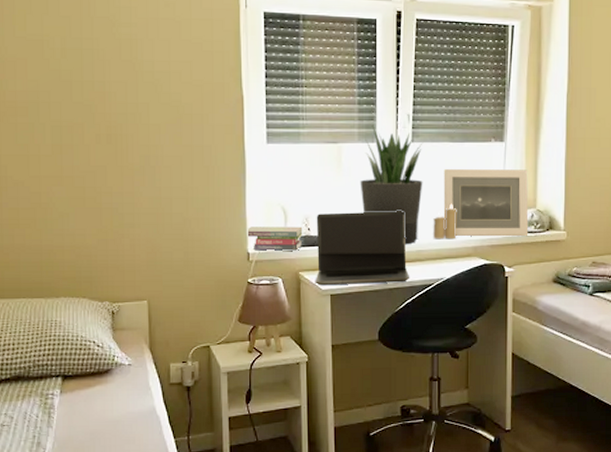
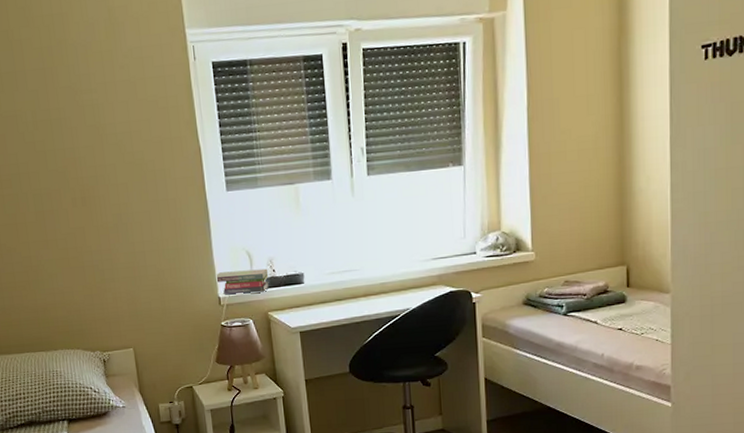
laptop computer: present [315,211,410,286] -> none [279,245,376,324]
planter: present [360,124,423,245] -> none [319,161,382,278]
candle: present [433,205,457,240] -> none [395,234,420,271]
picture frame: present [443,169,529,237] -> none [402,192,495,267]

